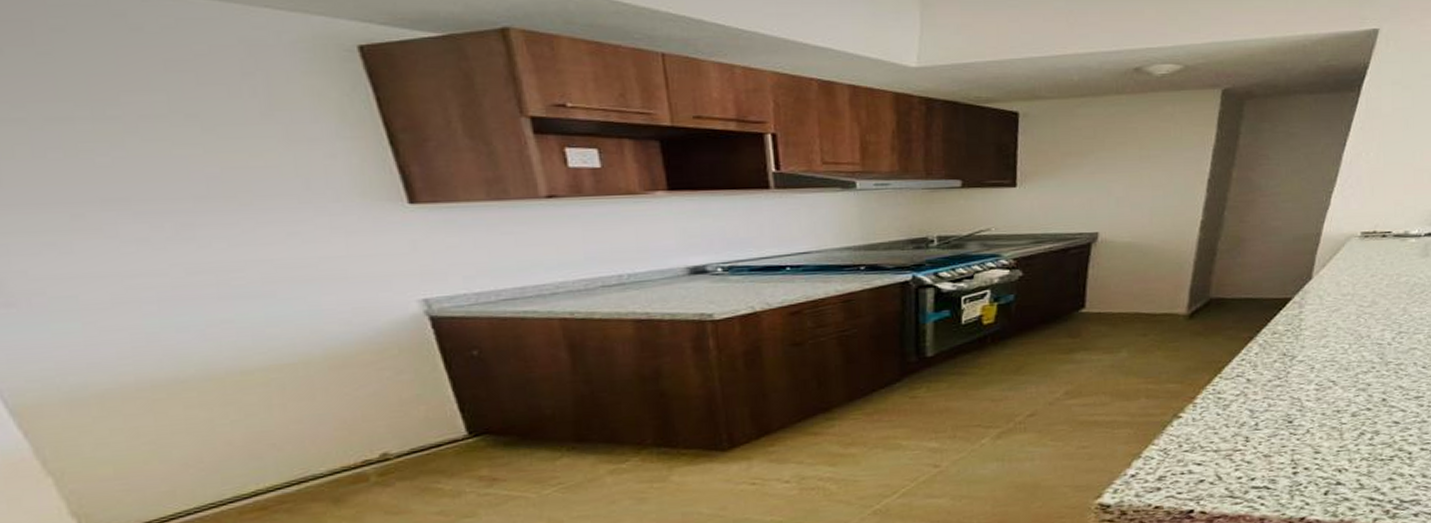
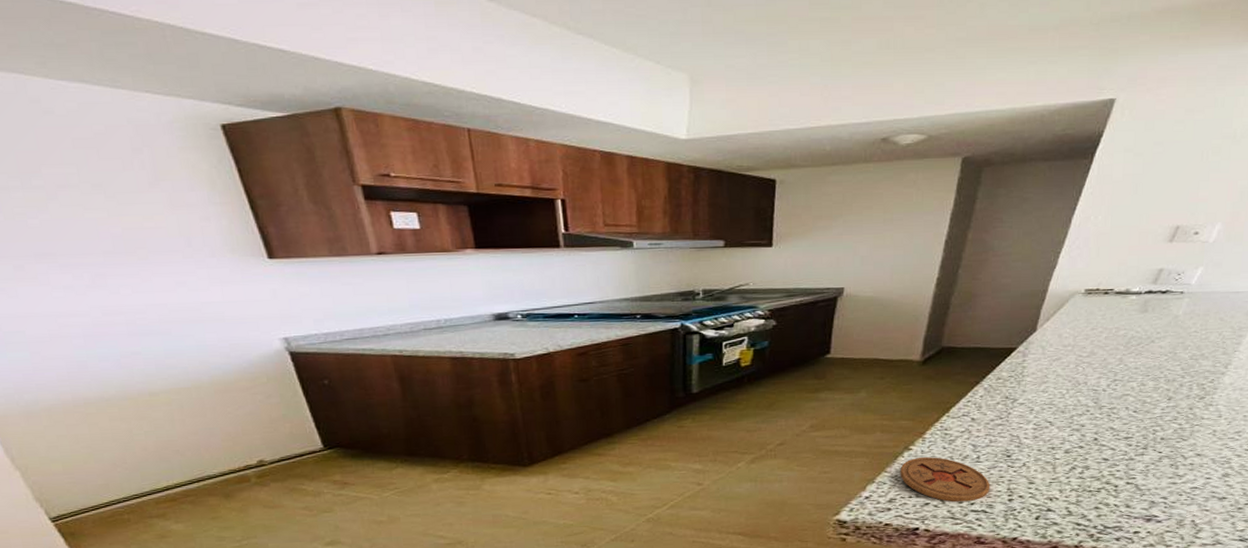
coaster: none [1169,425,1272,478] -> present [900,457,990,502]

